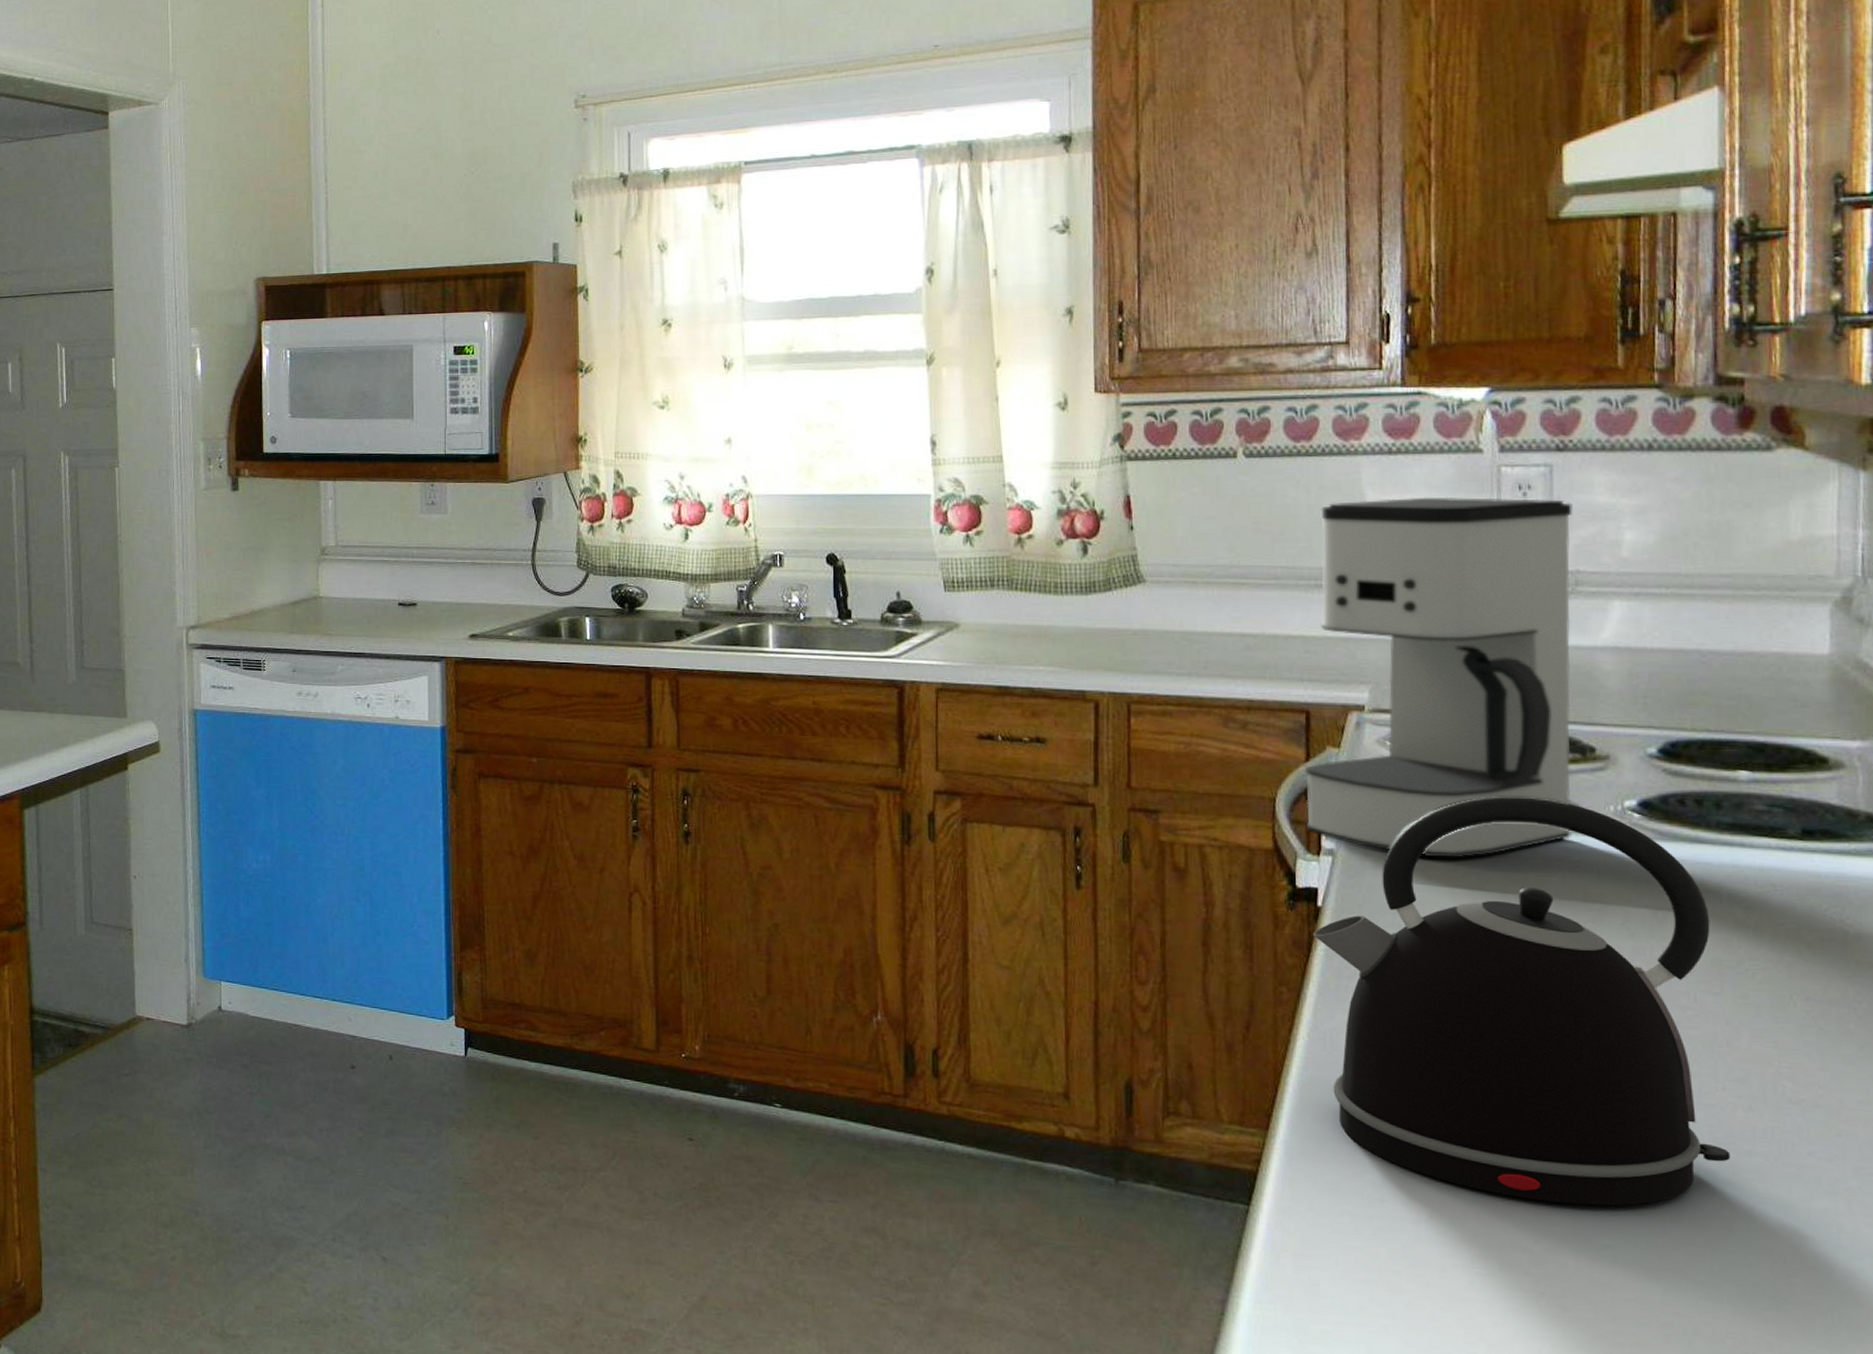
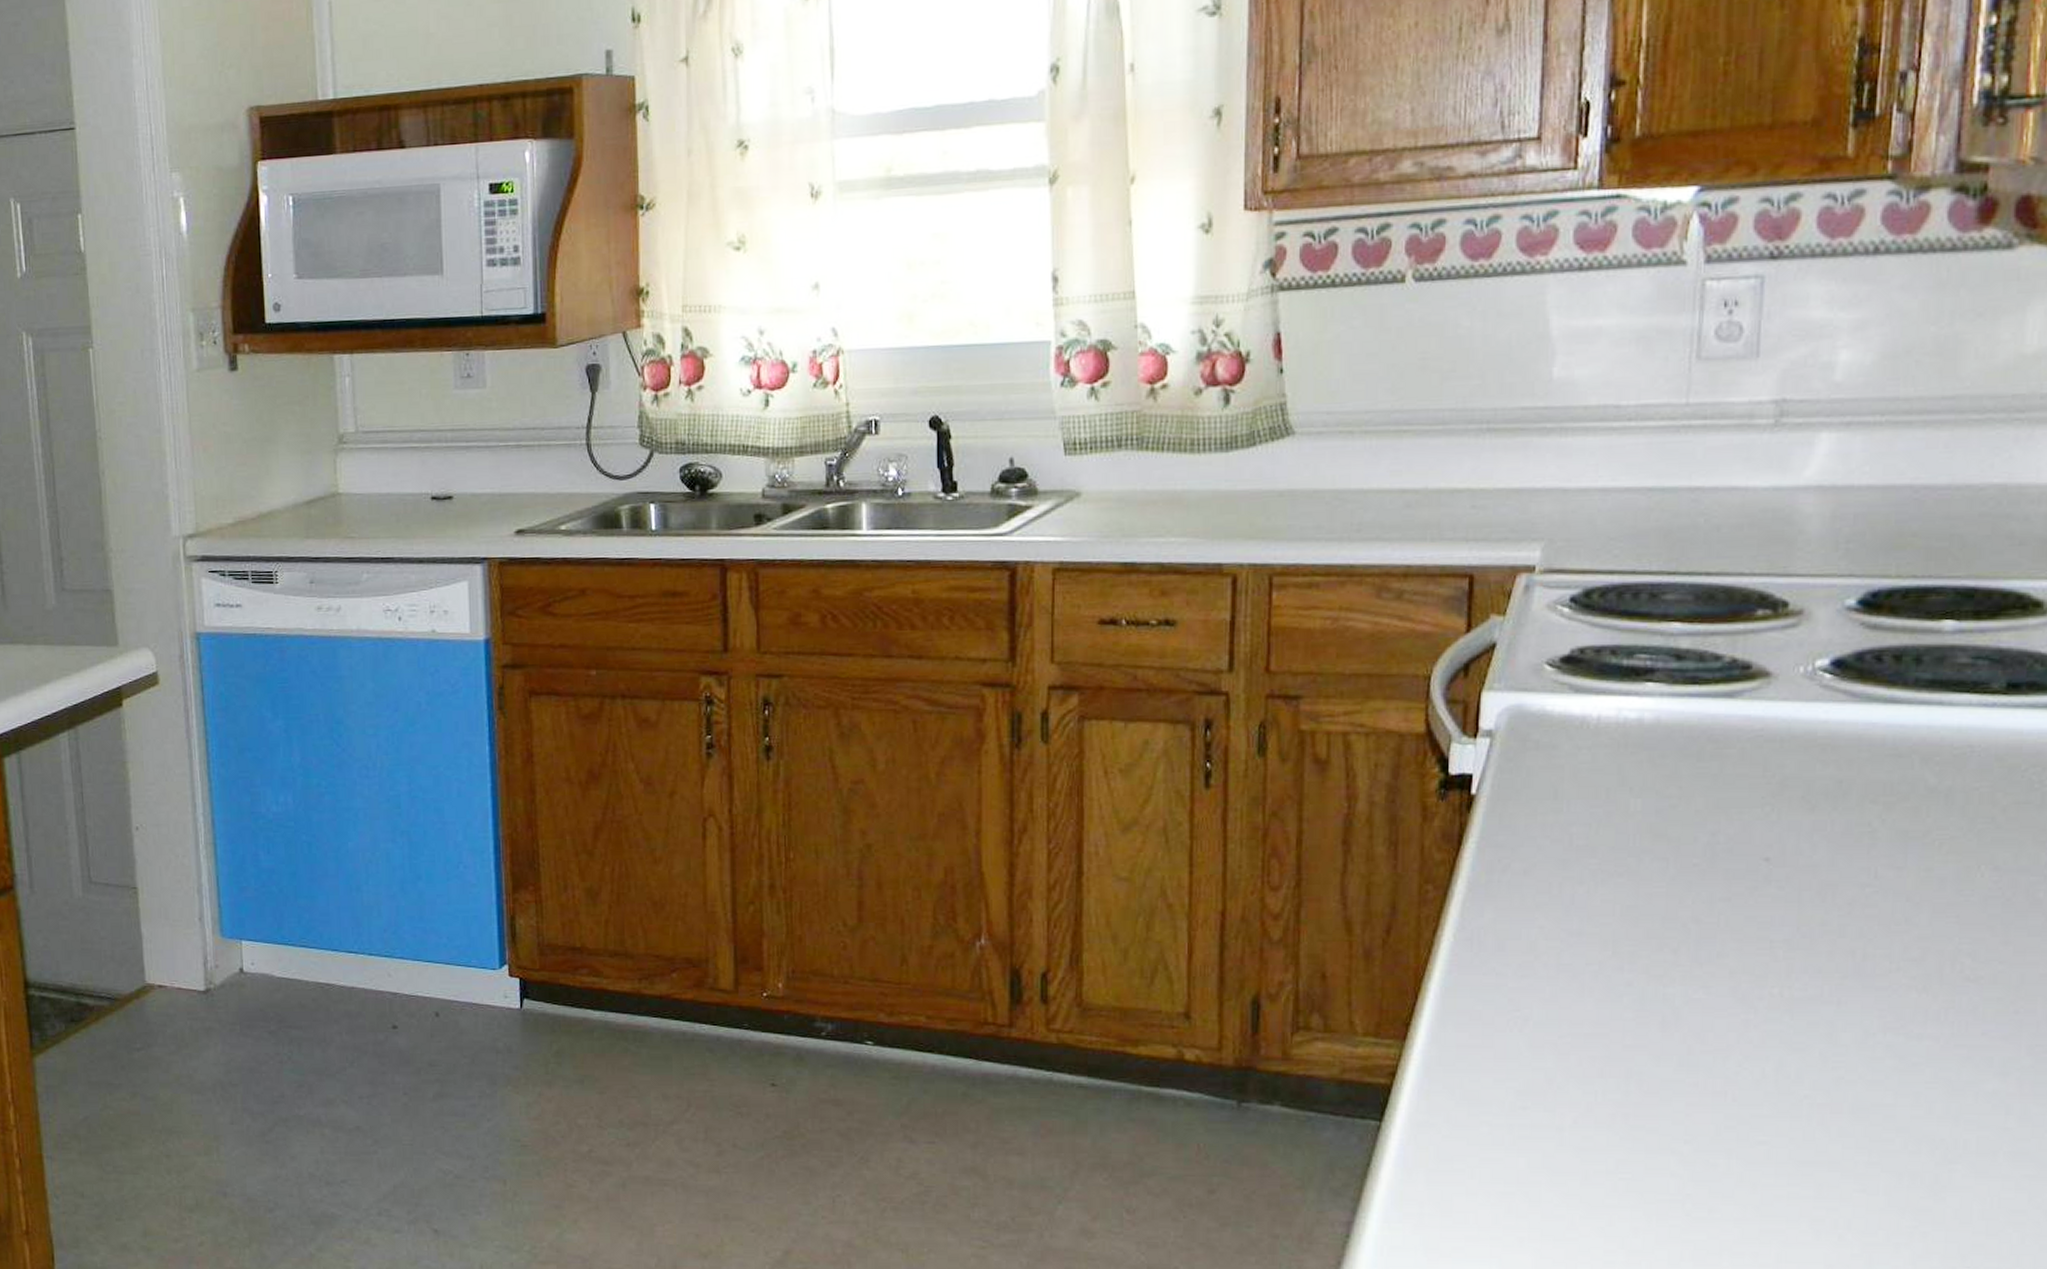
coffee maker: present [1305,496,1573,859] -> none [1464,317,1784,734]
kettle: present [1313,796,1731,1206] -> none [1465,660,1900,1101]

